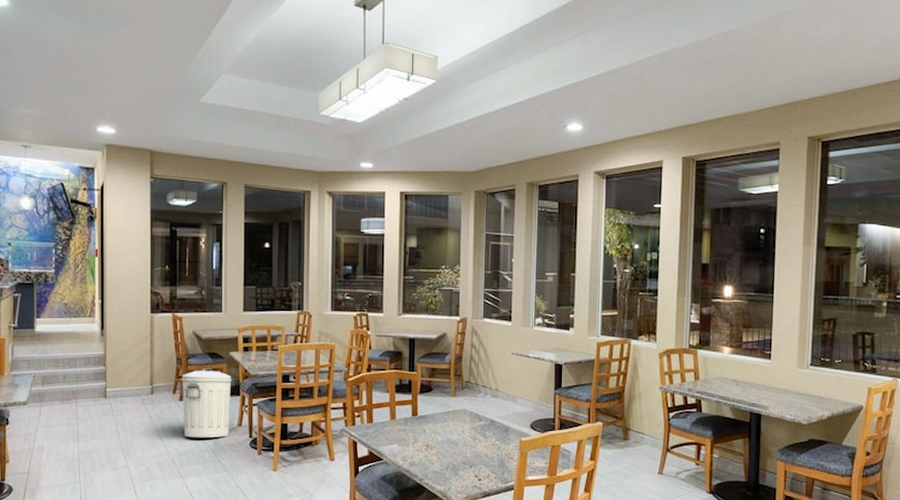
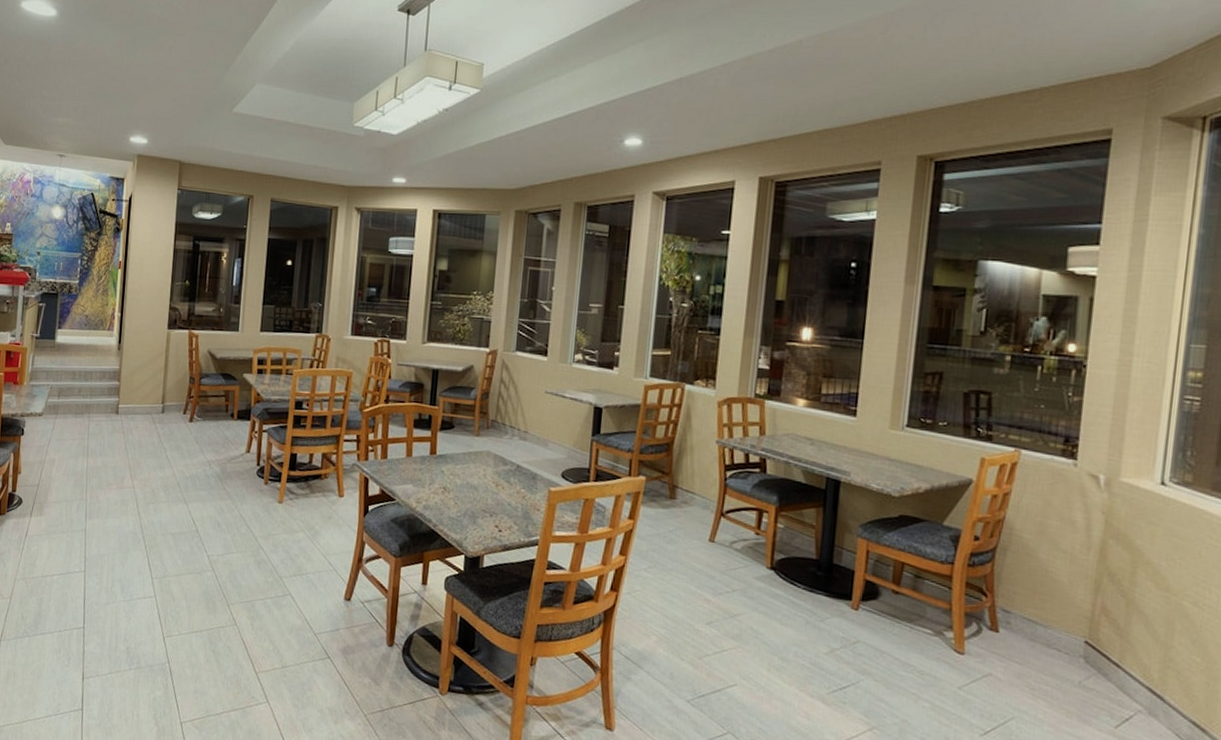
trash can: present [181,368,232,438] -> none [191,389,244,463]

